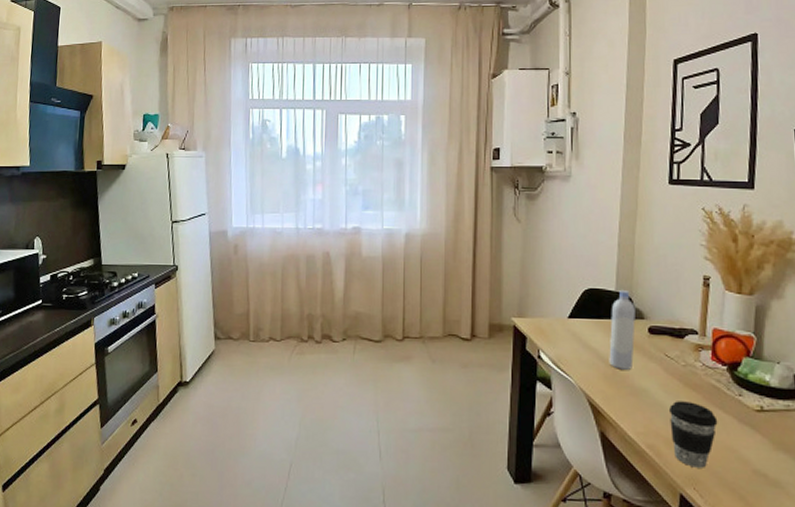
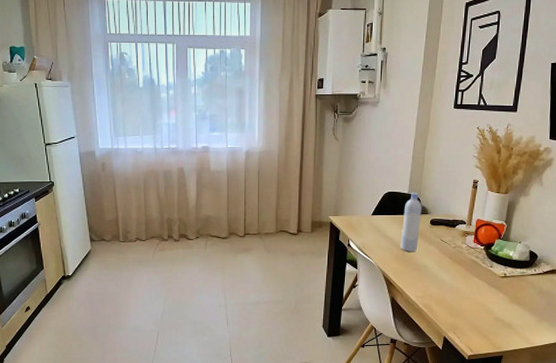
coffee cup: present [668,401,718,468] -> none [440,273,474,318]

